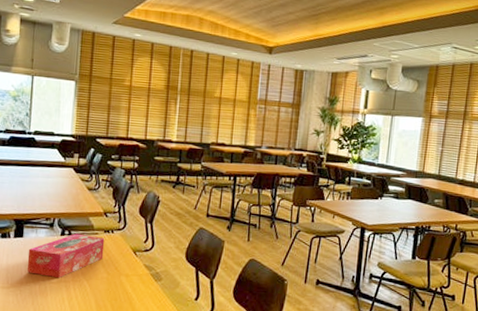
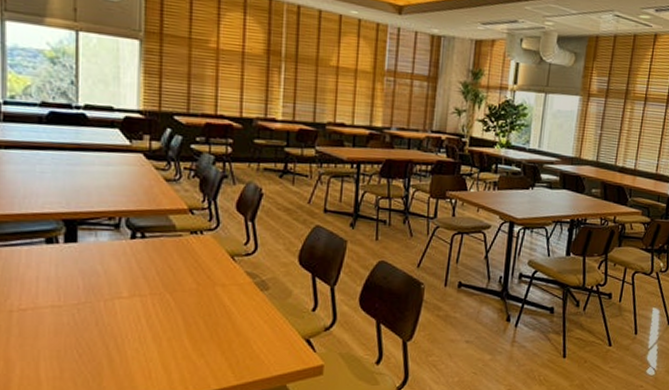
tissue box: present [26,233,105,279] -> none [85,235,192,292]

